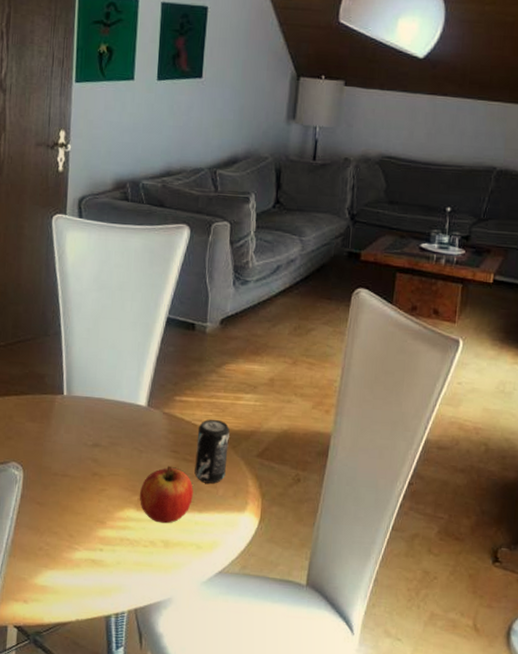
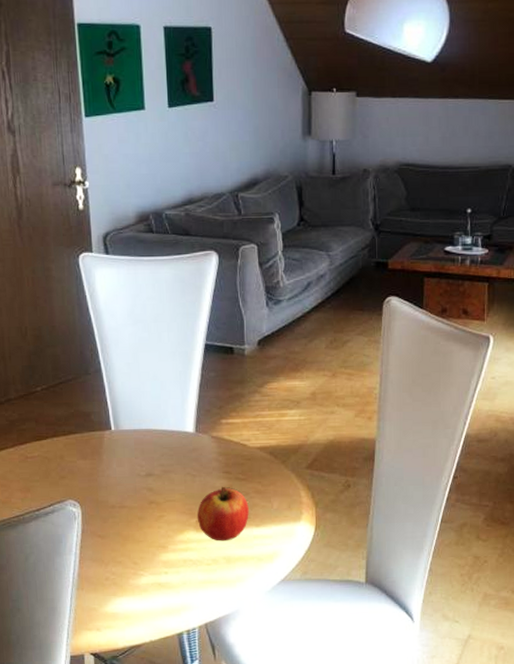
beverage can: present [194,419,230,484] -> none [247,437,279,499]

